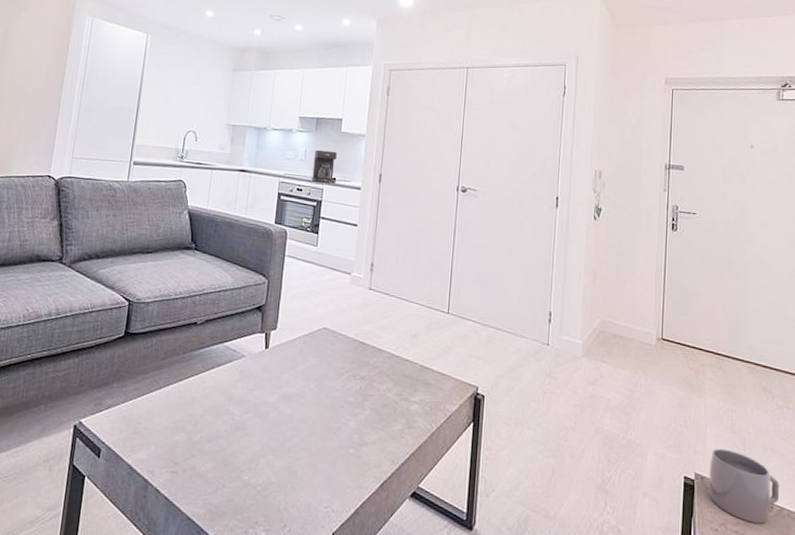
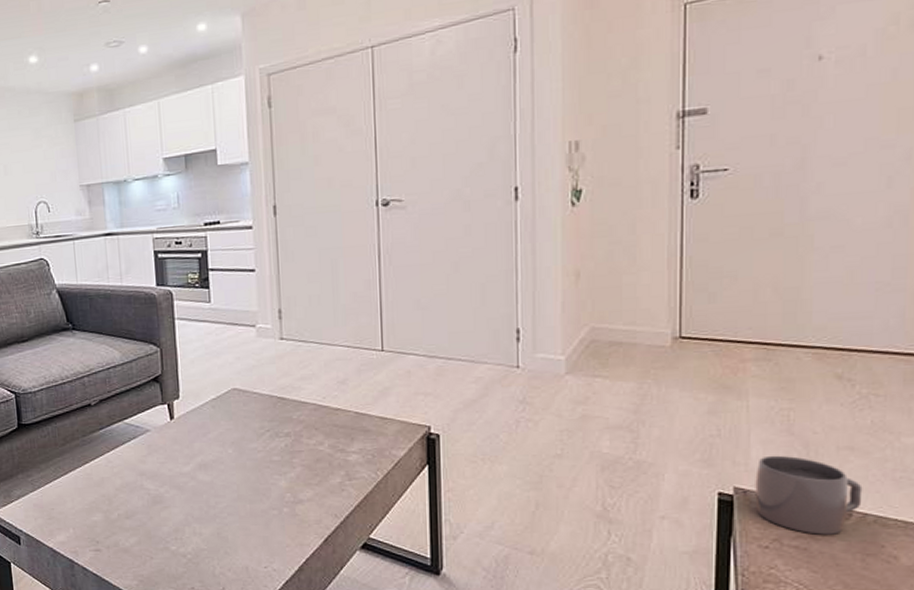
coffee maker: present [312,149,337,184] -> none [188,190,222,230]

